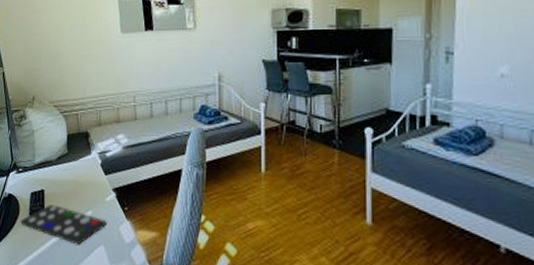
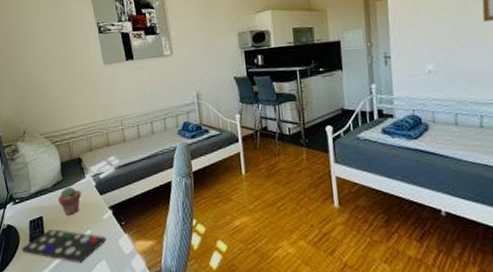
potted succulent: none [62,161,86,193] -> present [58,186,82,216]

